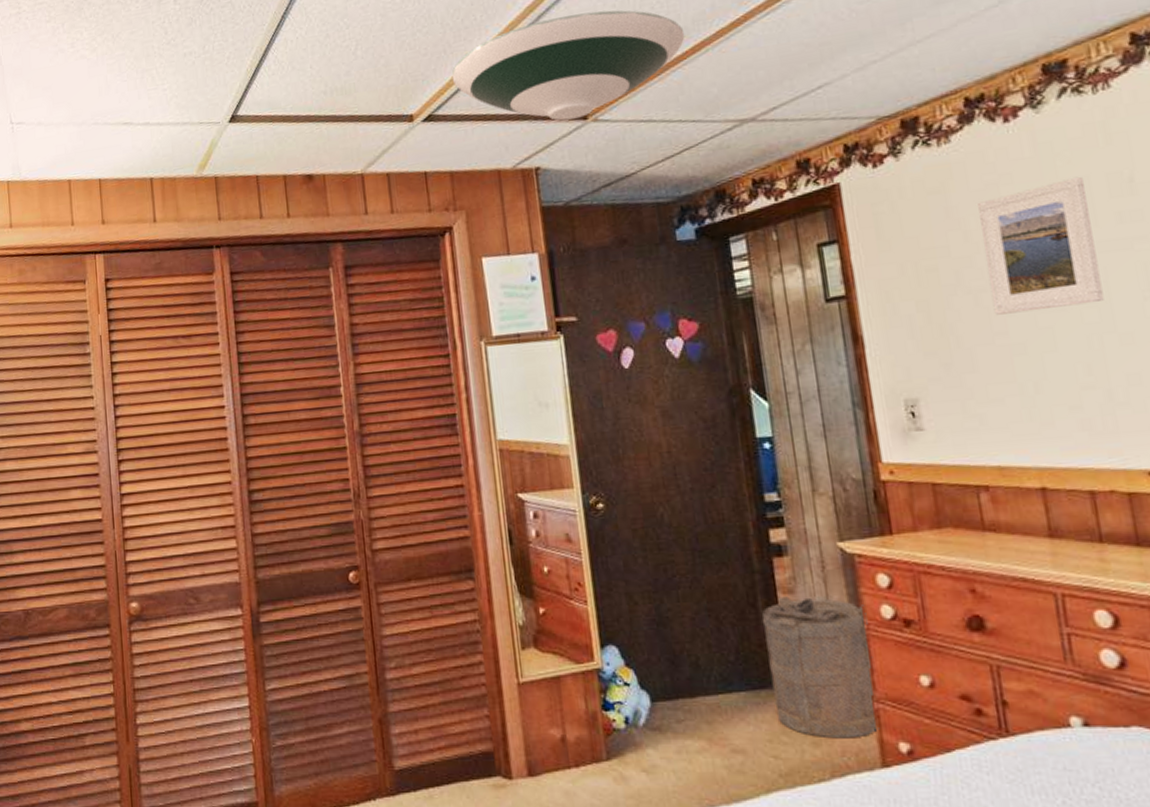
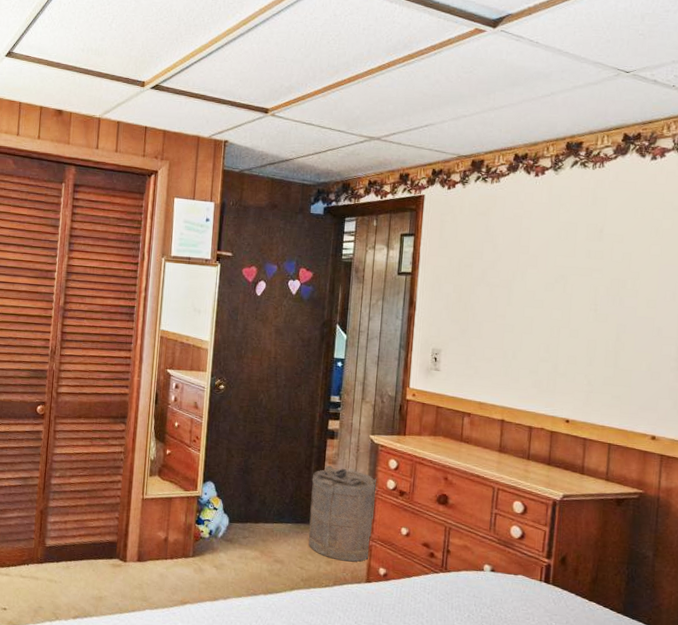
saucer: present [451,10,685,121] -> none [178,33,347,111]
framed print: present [978,176,1104,315] -> none [500,222,574,307]

